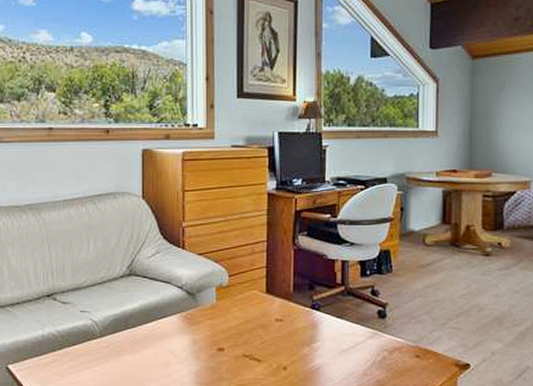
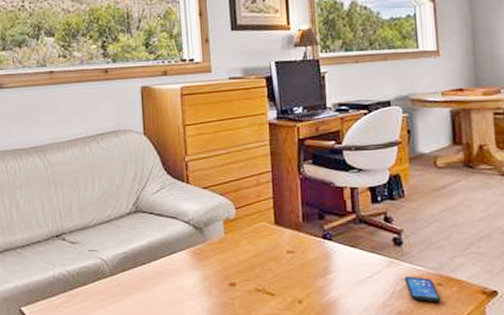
smartphone: none [385,347,417,373] -> present [404,276,441,303]

